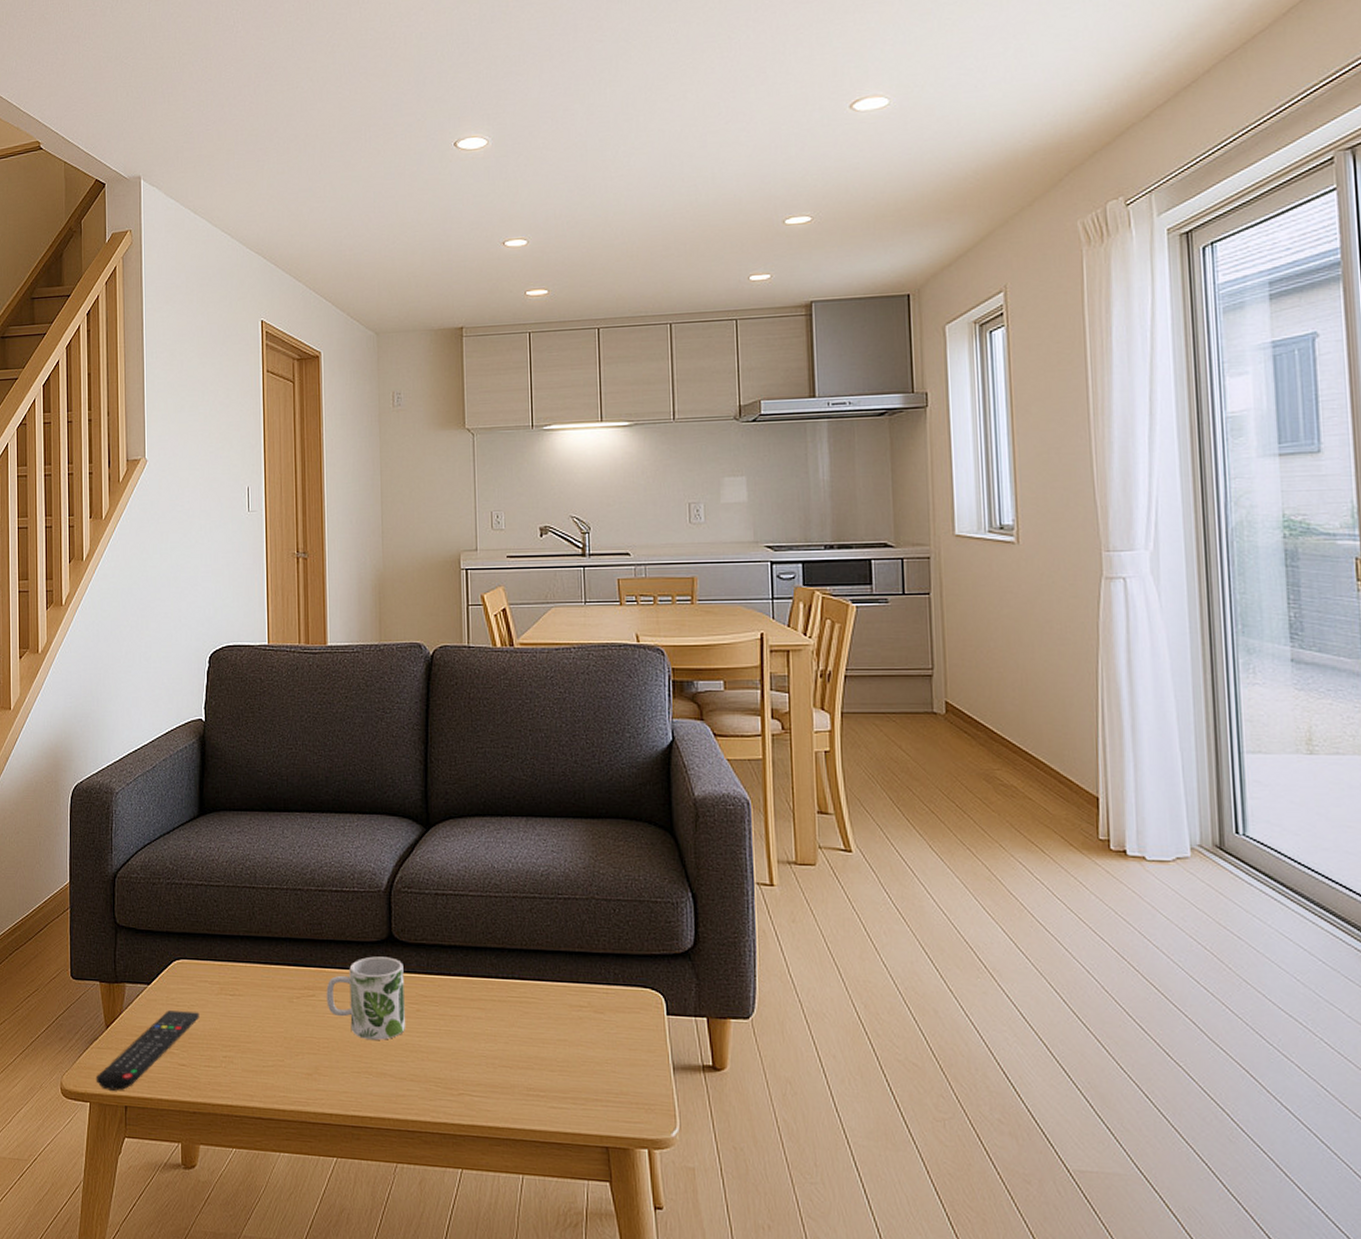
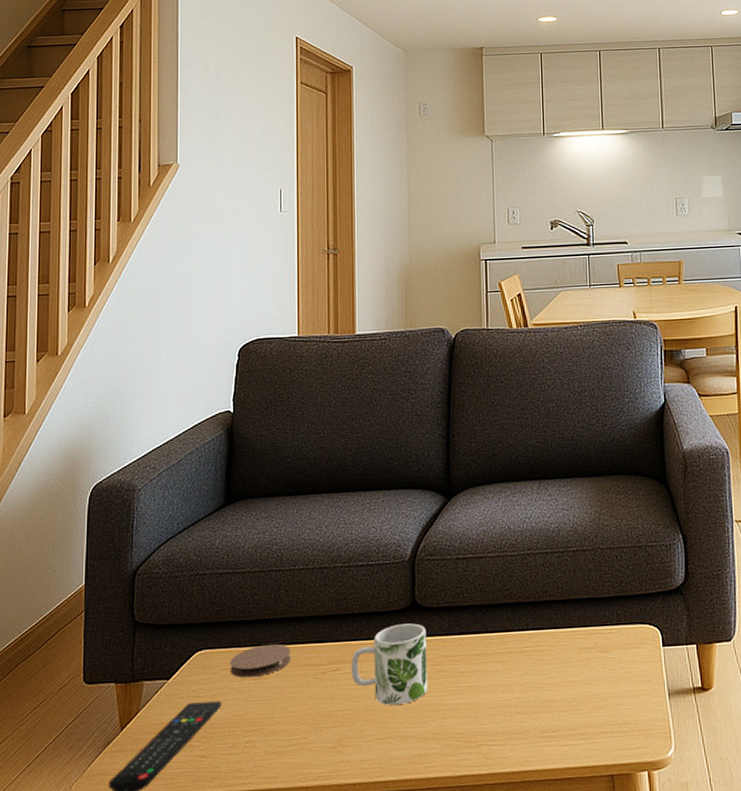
coaster: none [207,961,266,993] -> present [230,643,291,678]

